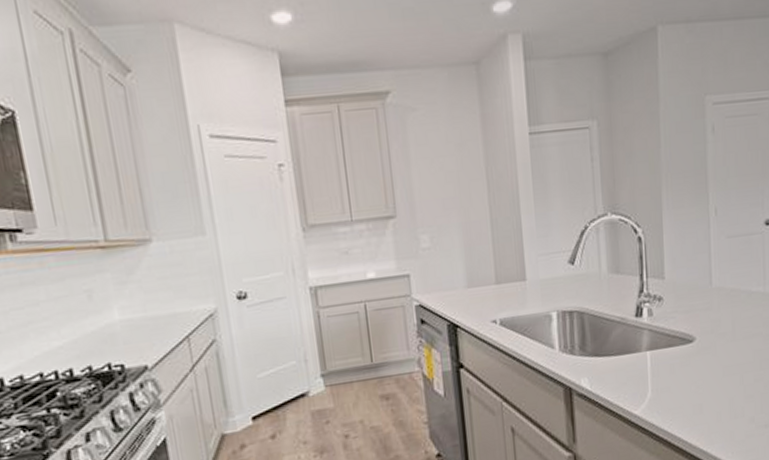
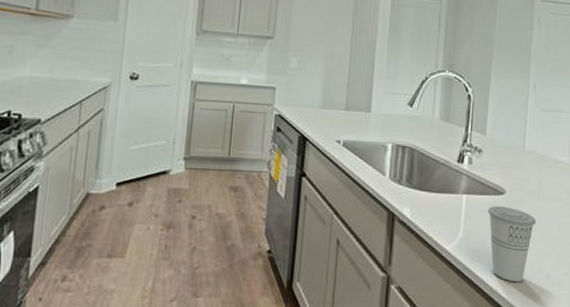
cup: none [677,354,734,434] -> present [488,206,537,282]

